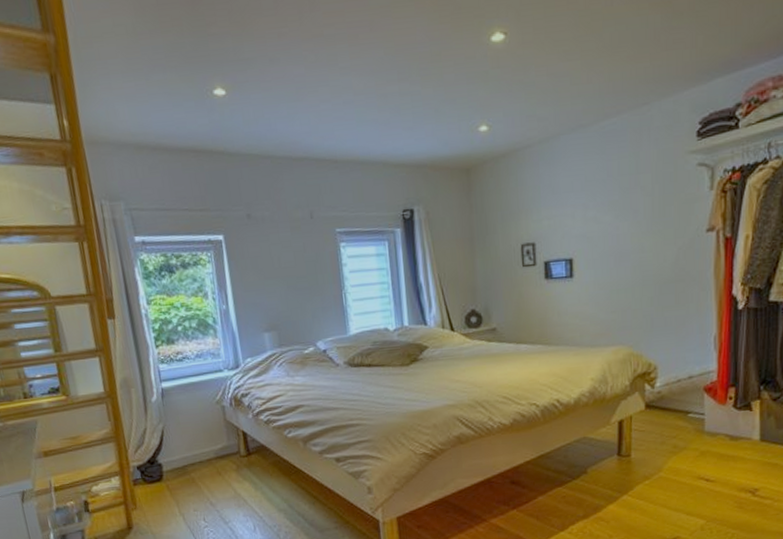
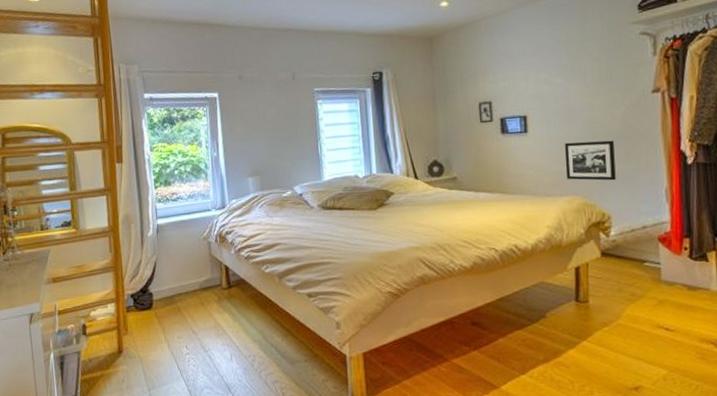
picture frame: none [612,284,664,329] -> present [564,140,616,181]

